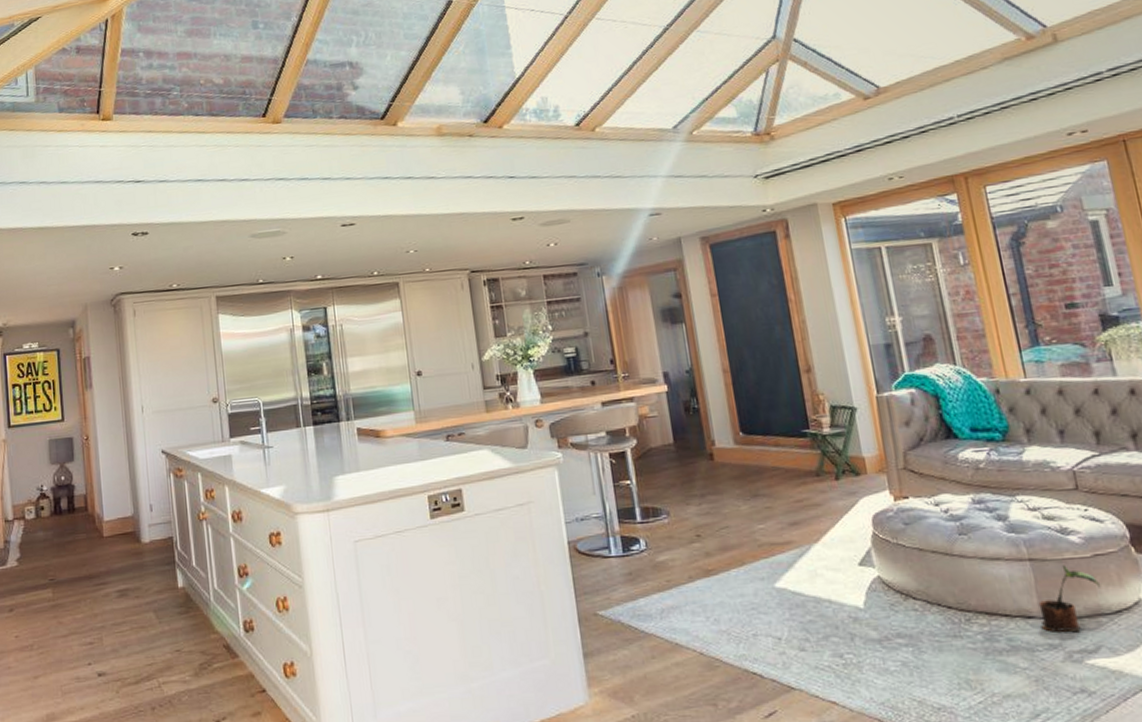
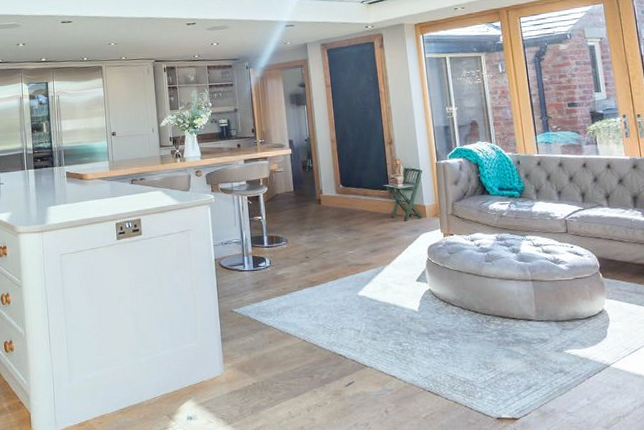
potted plant: present [1038,565,1101,633] -> none [536,285,578,331]

